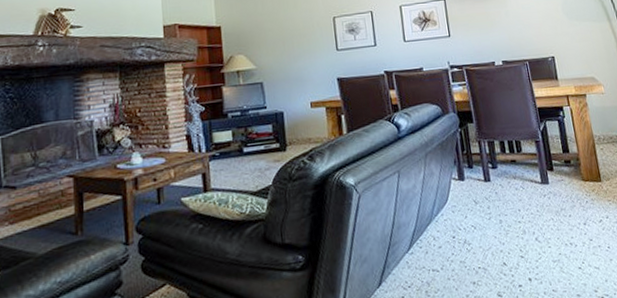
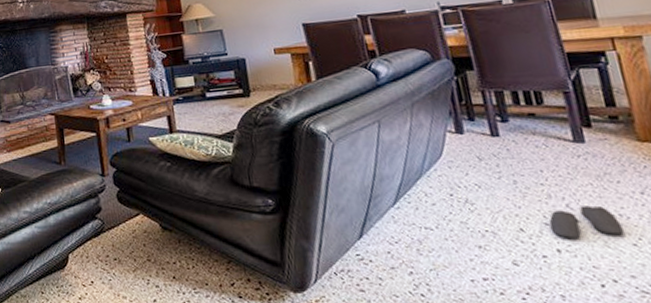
slippers: none [524,237,573,268] -> present [549,205,624,240]

